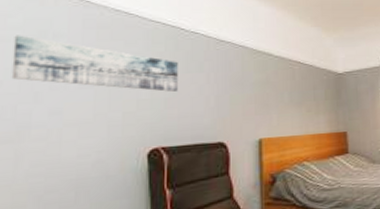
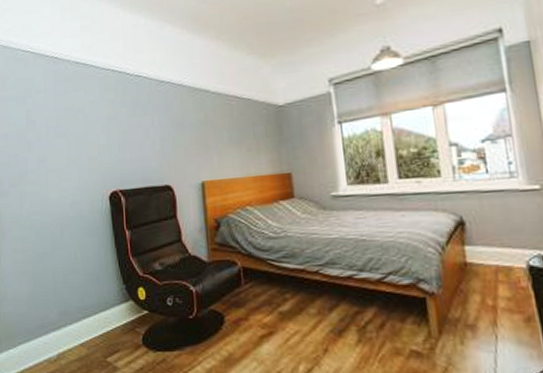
wall art: present [11,35,178,92] -> none [11,94,128,137]

